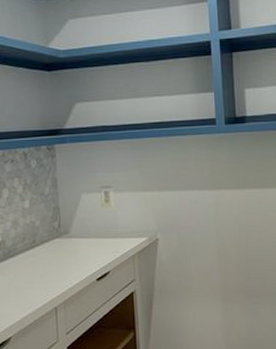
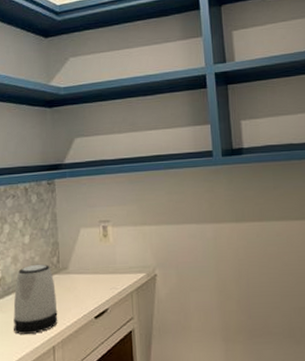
kettle: none [14,228,60,297] -> present [13,264,58,335]

